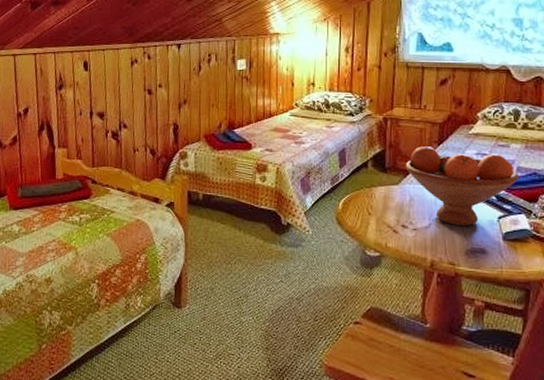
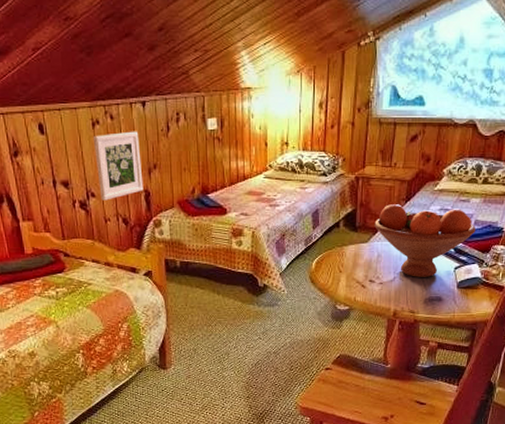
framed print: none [130,69,173,132] -> present [93,131,144,201]

